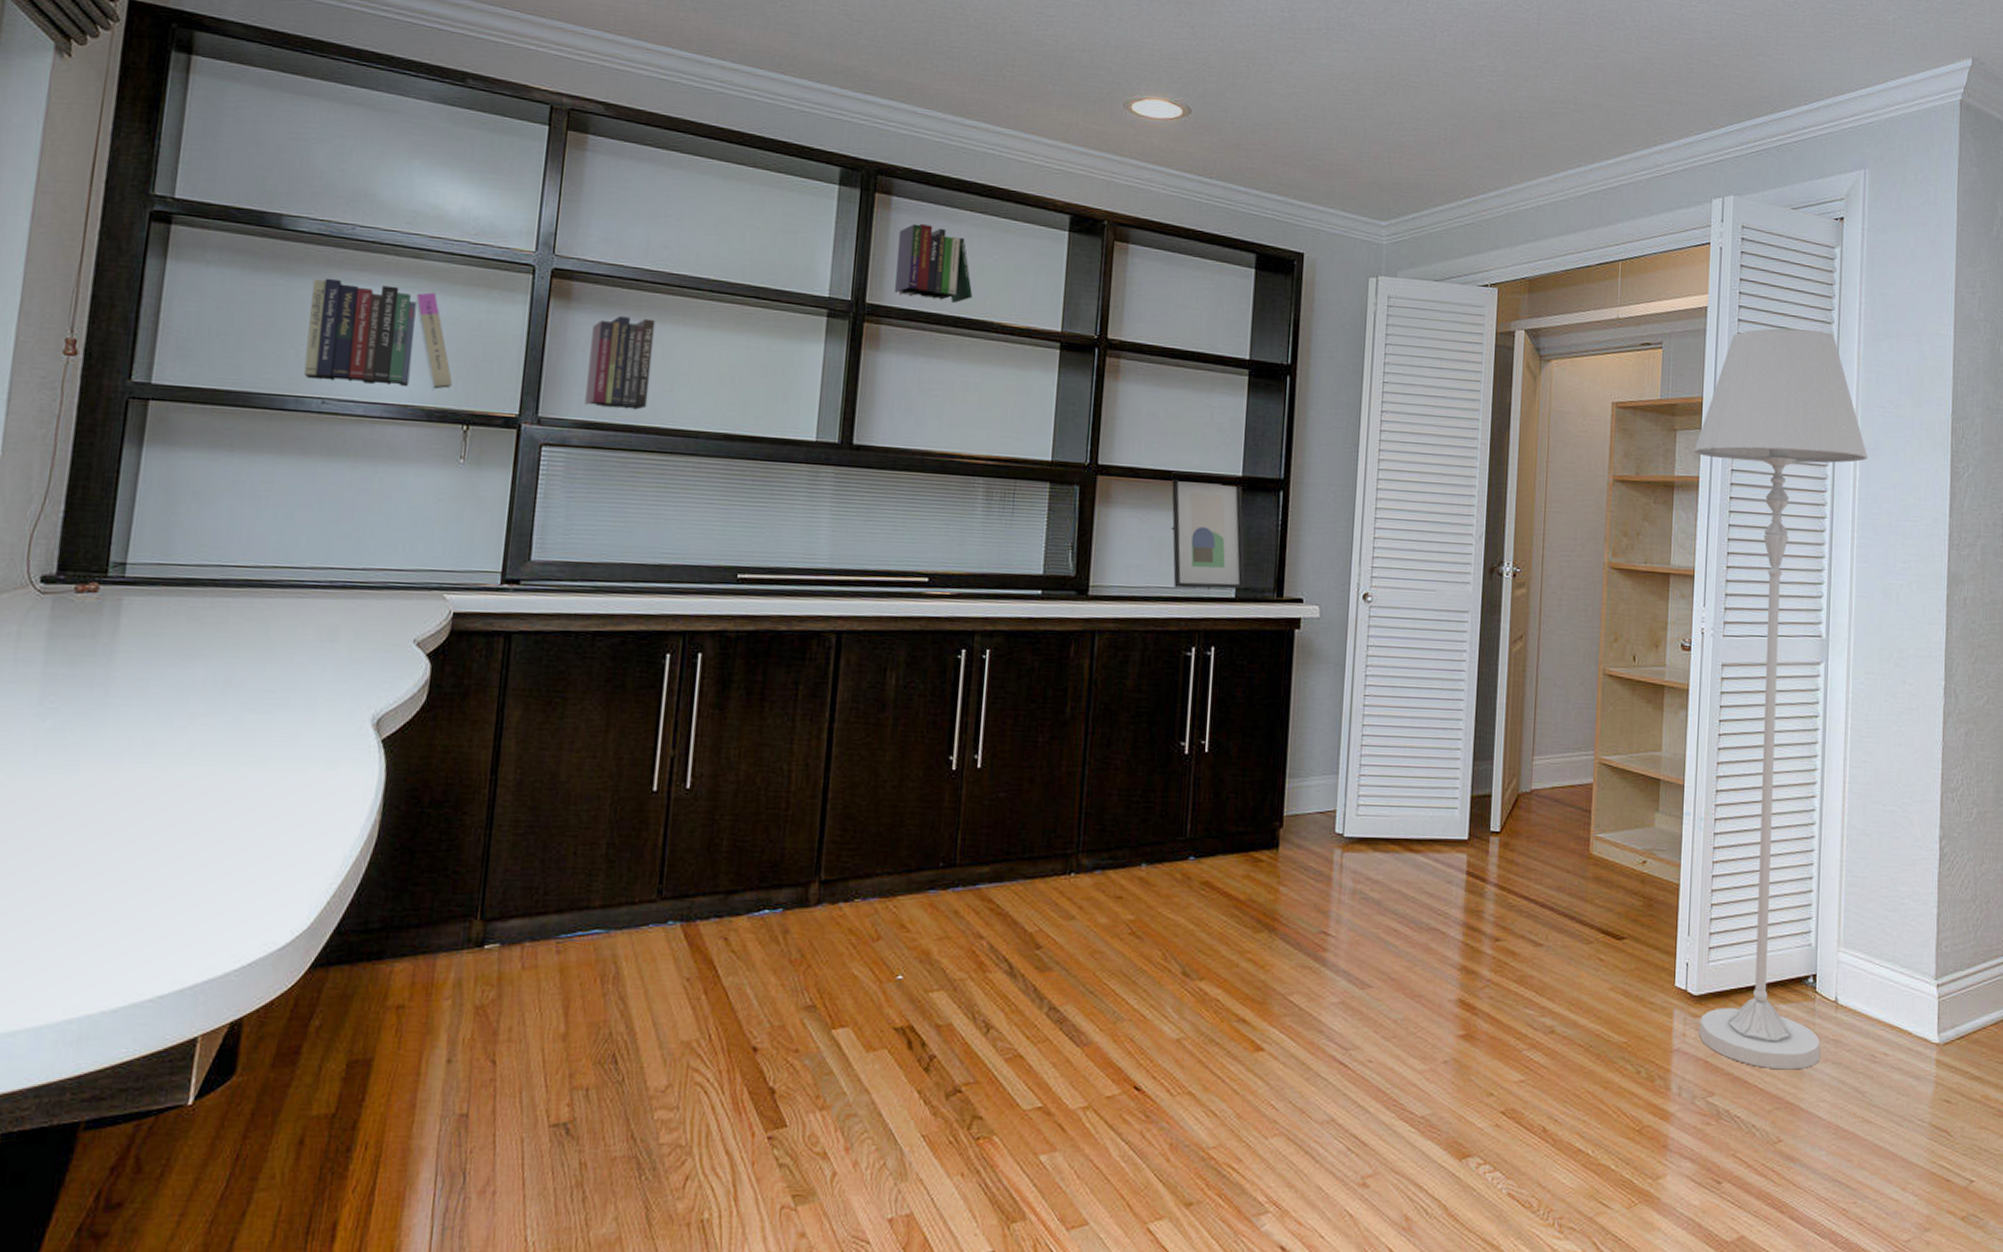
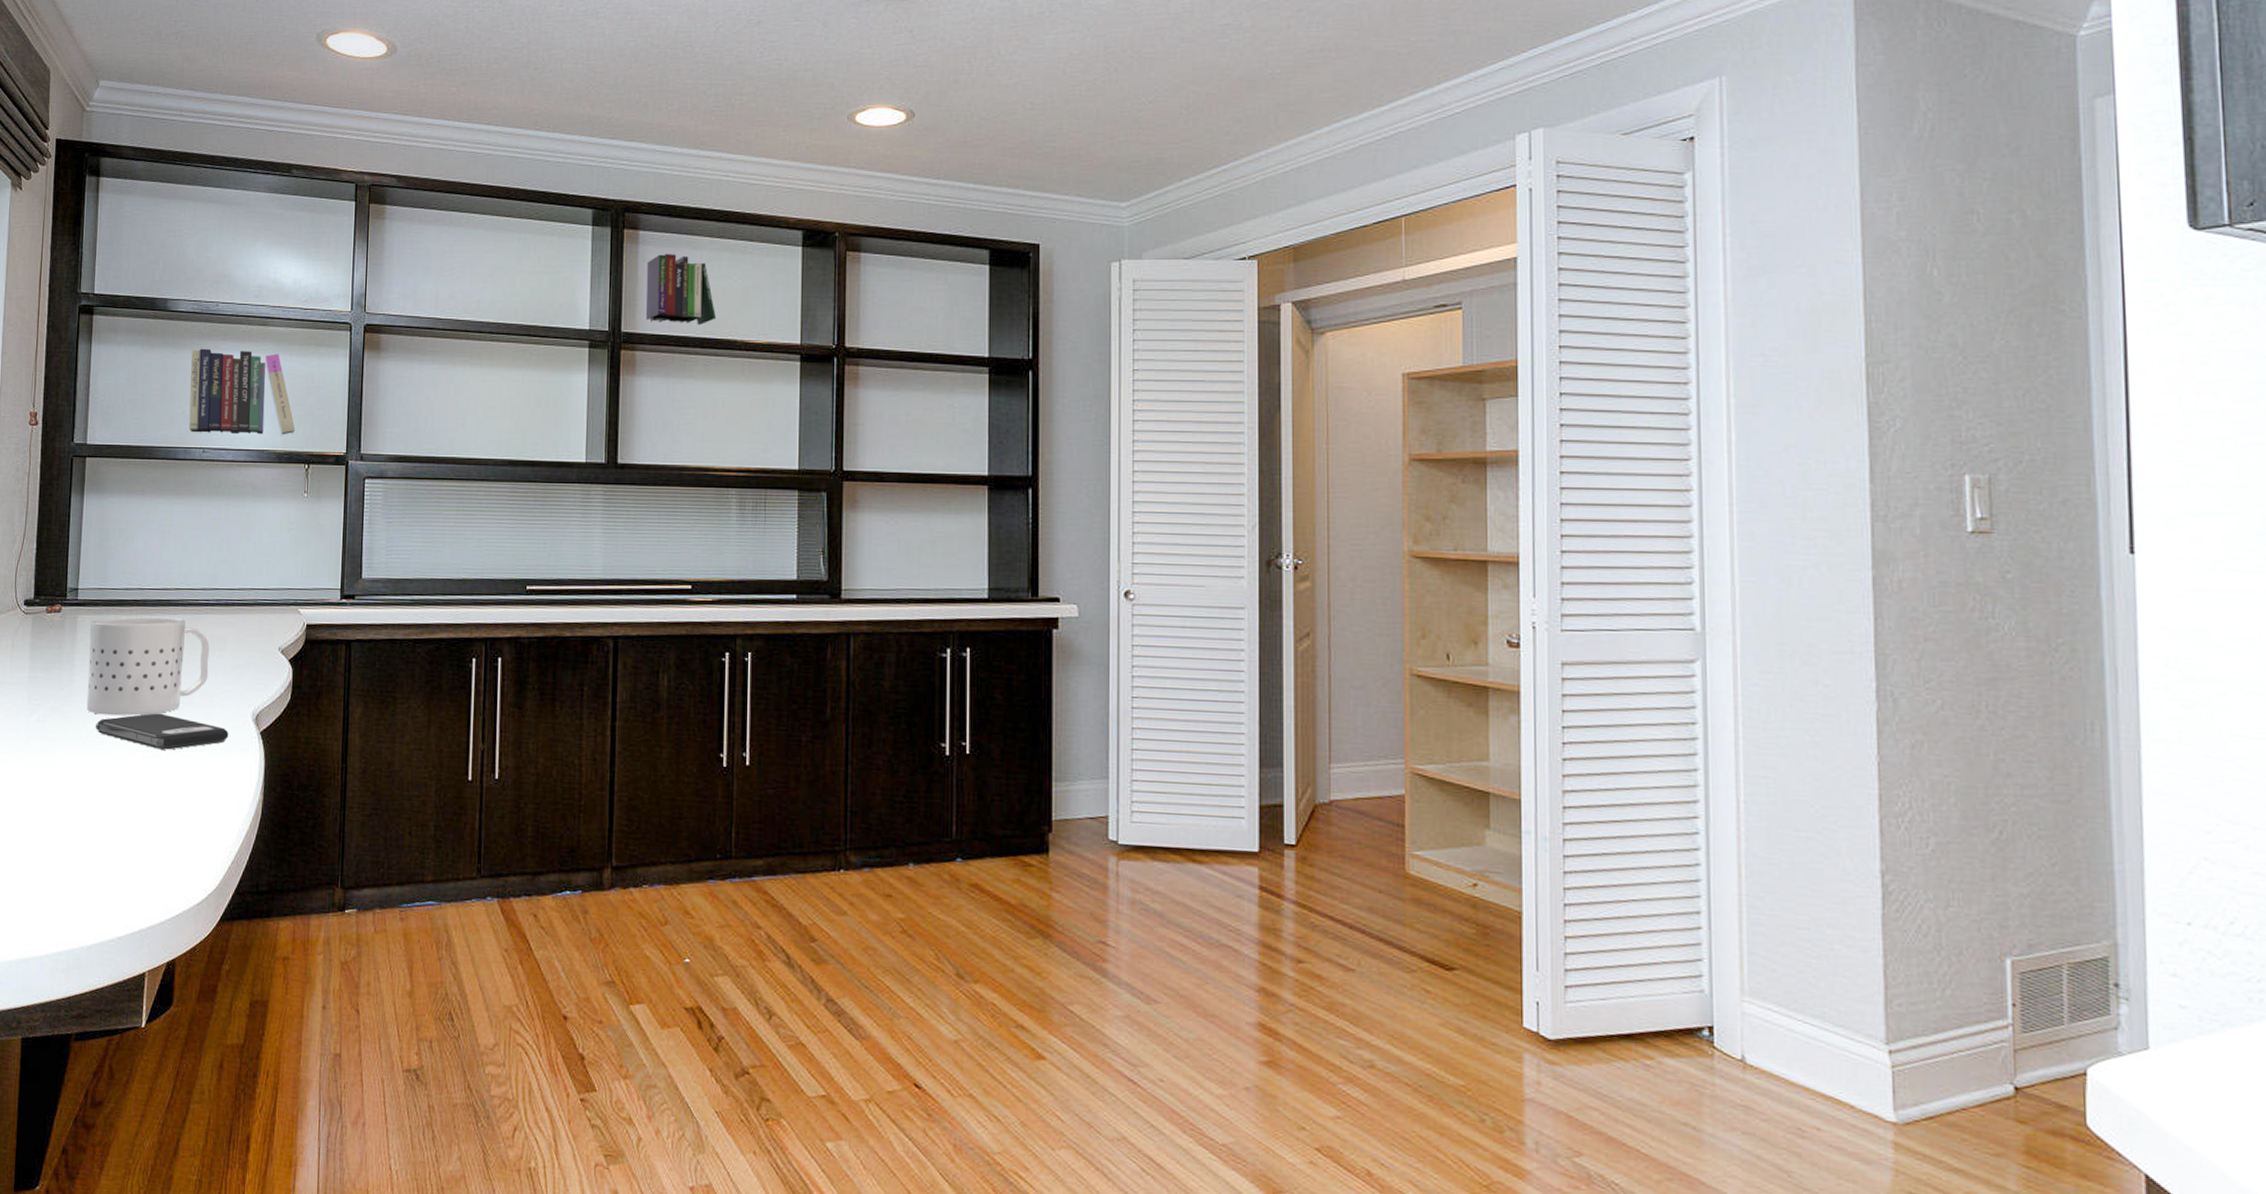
mug: none [129,600,317,722] -> present [86,617,210,716]
phone: none [140,718,338,763] -> present [95,713,229,750]
books: present [585,316,656,410] -> none [396,362,448,443]
picture frame: present [1170,470,1245,591] -> none [916,472,997,592]
floor lamp: present [1694,328,1868,1070] -> none [1510,273,1746,1137]

